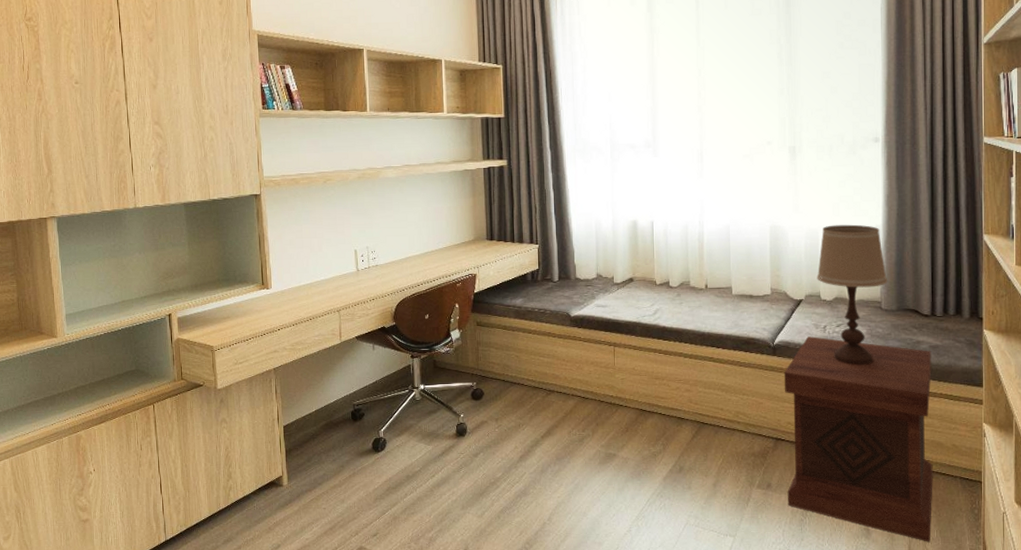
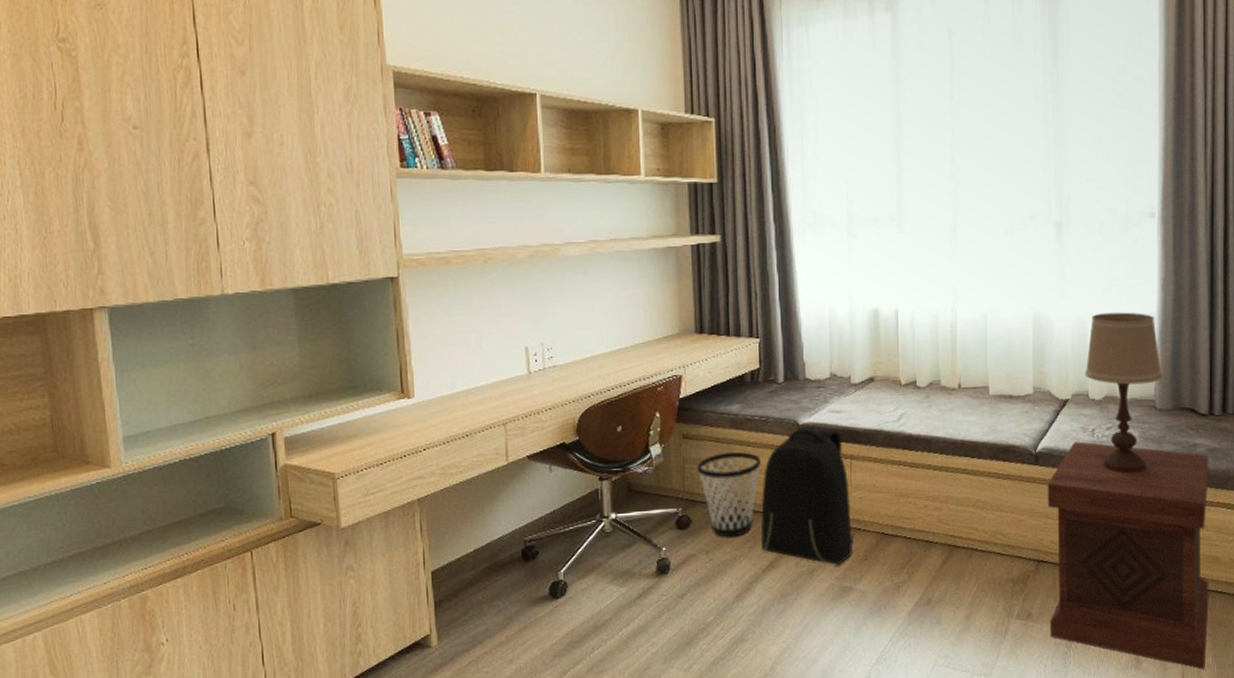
wastebasket: none [488,337,540,408] -> present [697,451,761,537]
backpack: none [540,318,617,435] -> present [760,427,853,565]

